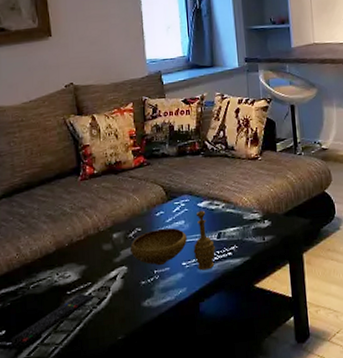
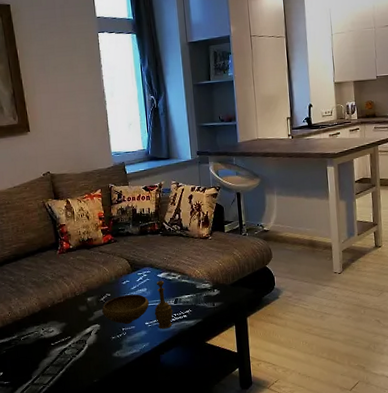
remote control: present [10,293,94,349] -> none [7,345,74,387]

